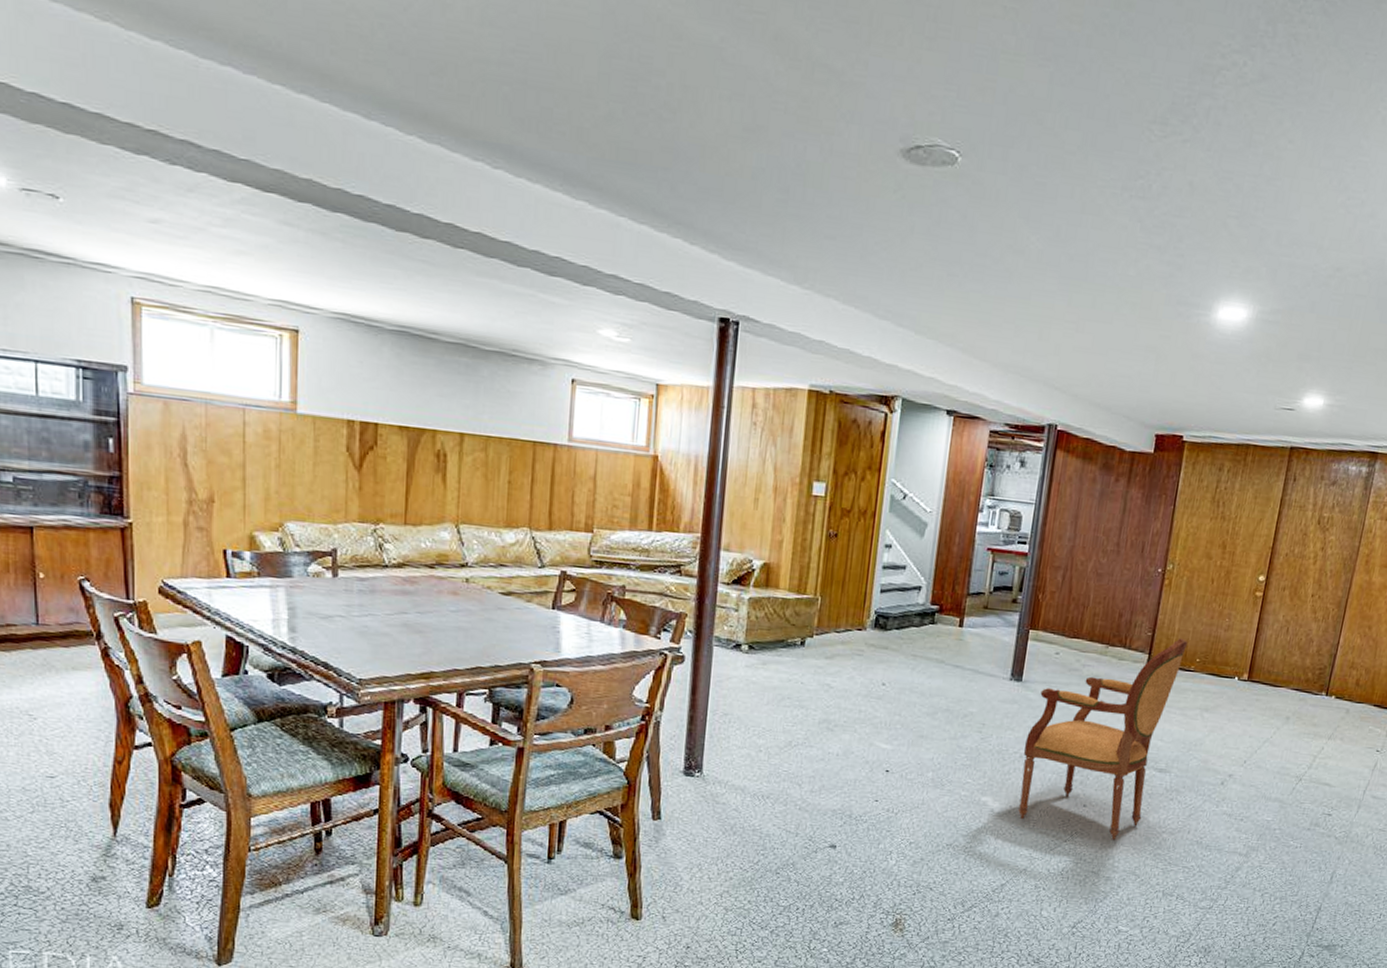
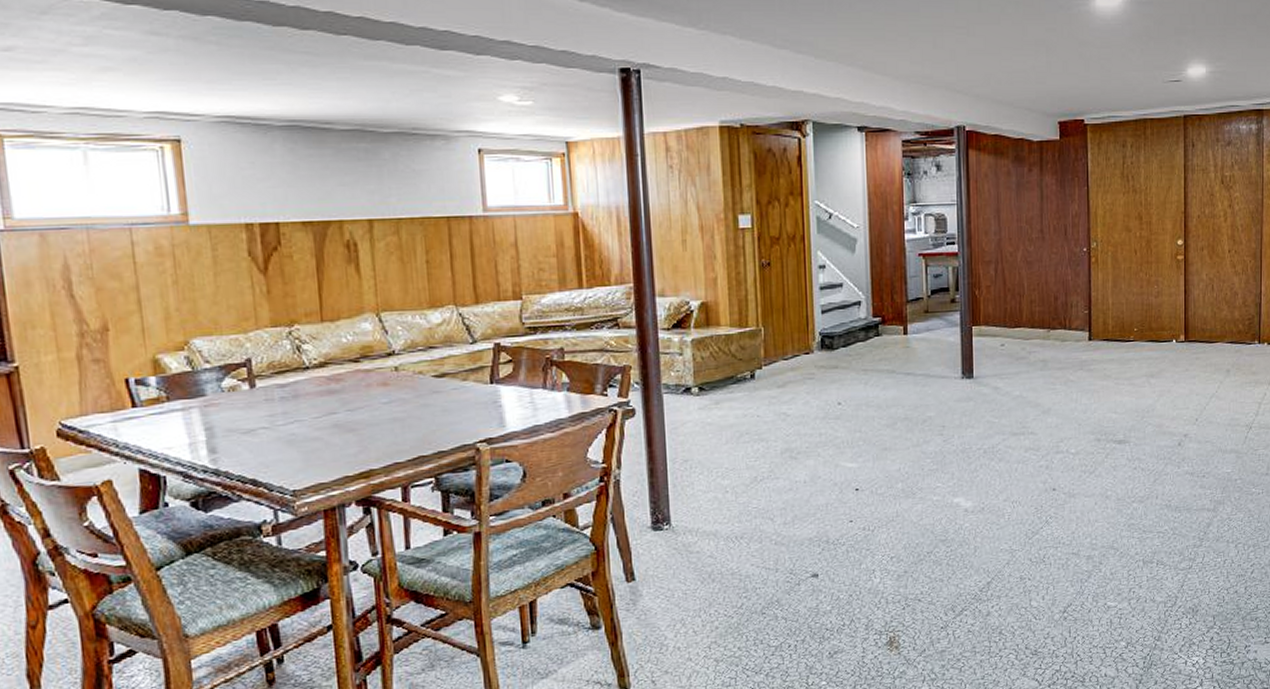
armchair: present [1018,638,1188,841] -> none [987,311,1123,519]

